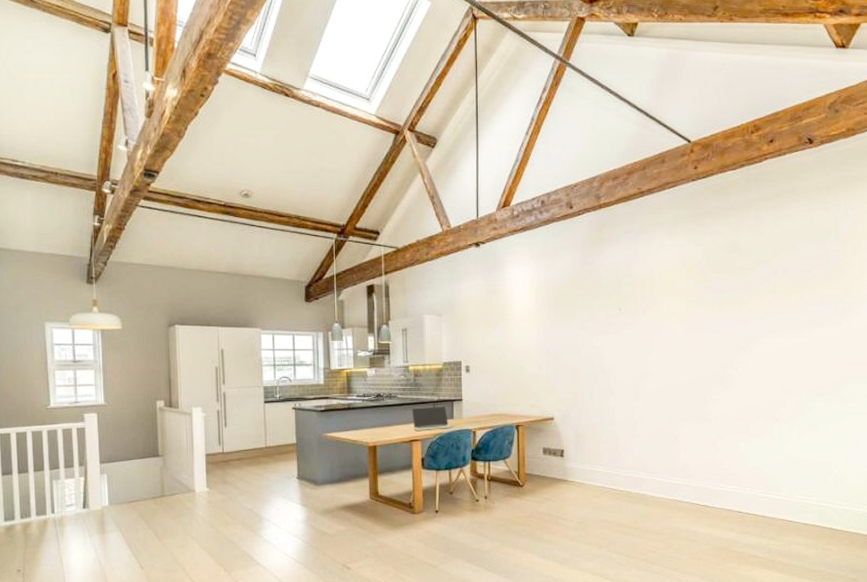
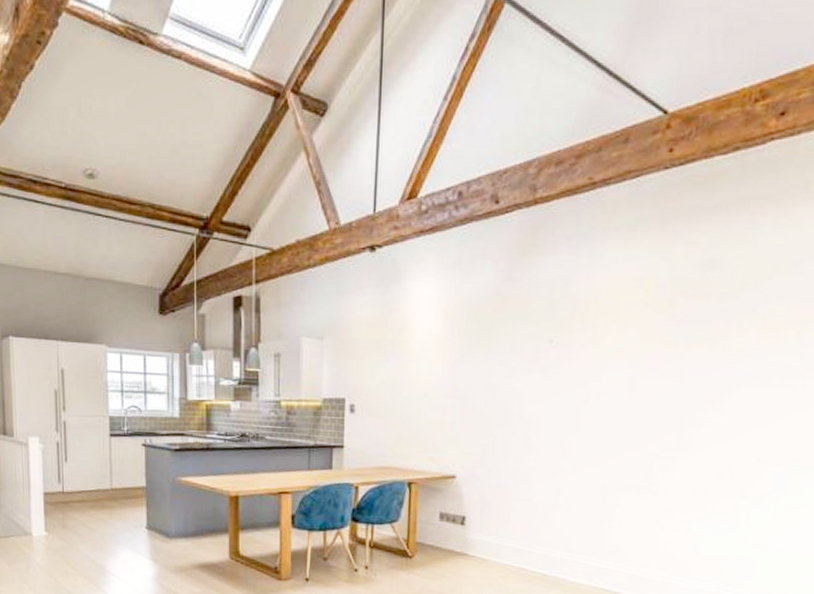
laptop: present [412,406,452,432] -> none [282,452,329,482]

